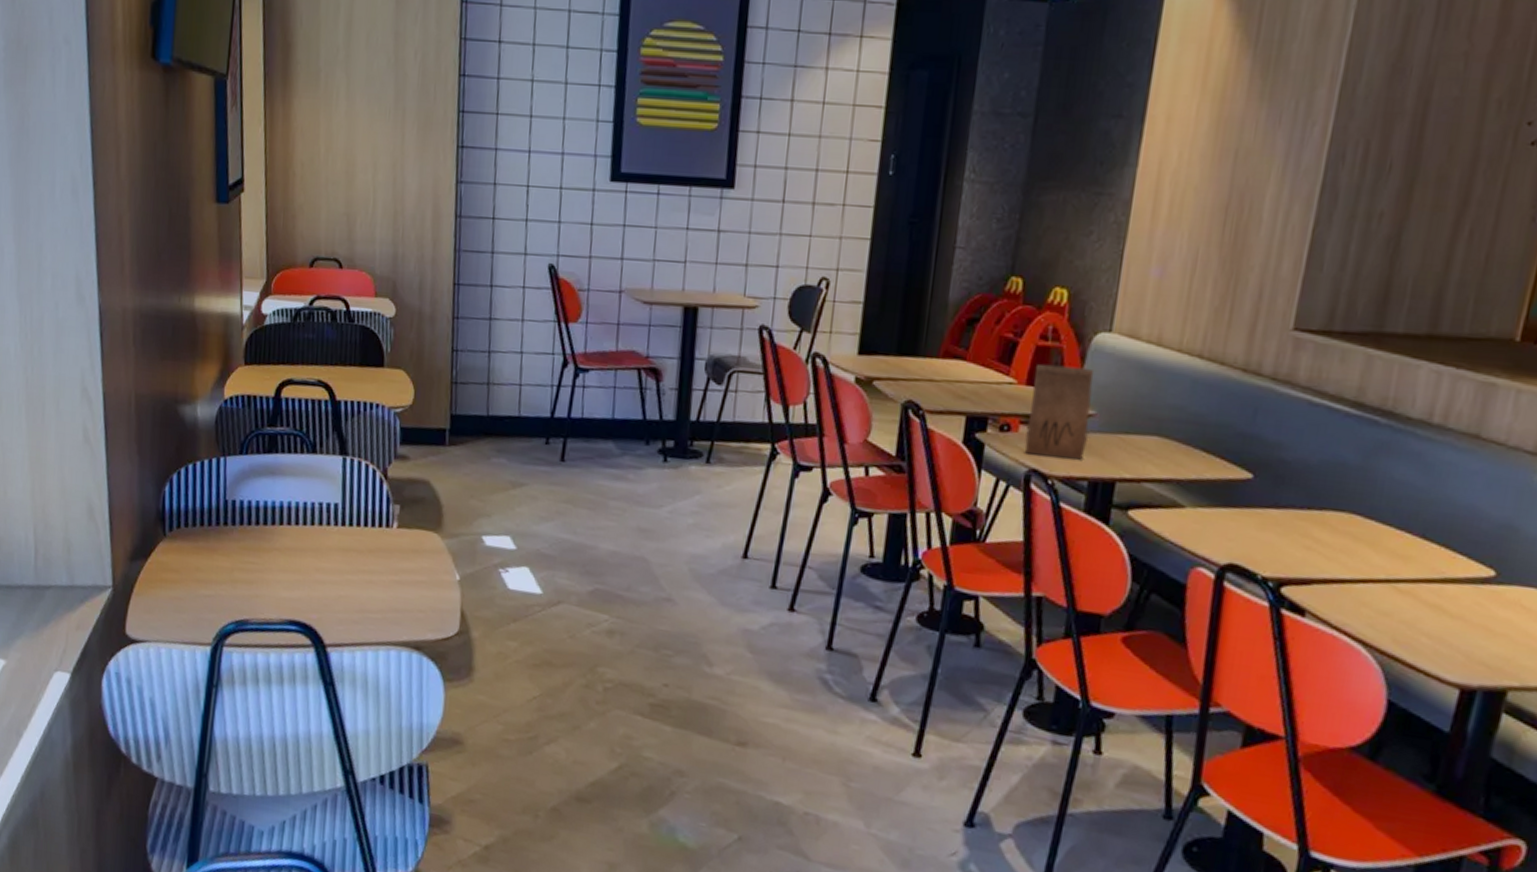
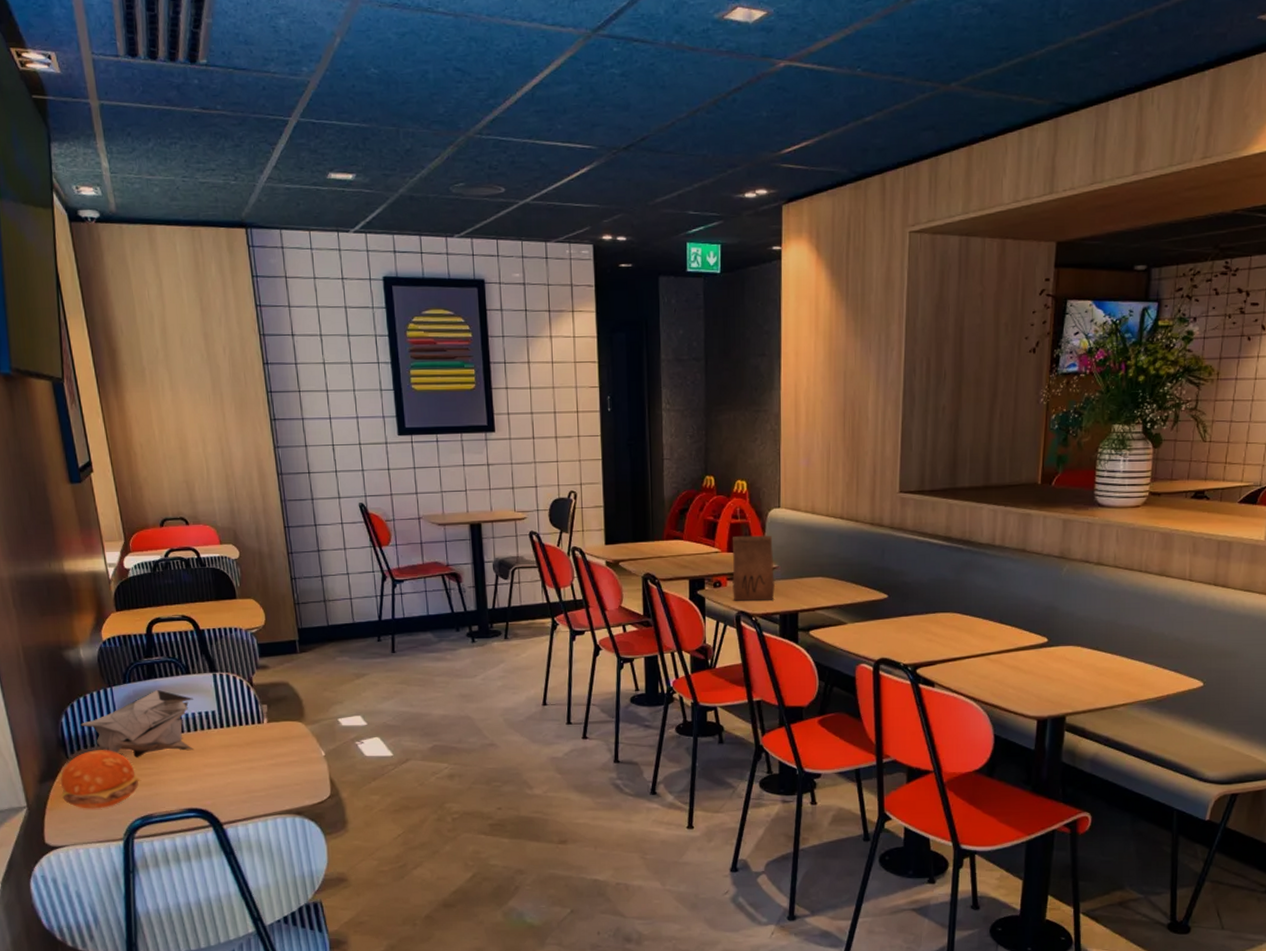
burger: none [151,530,242,603] -> present [61,750,142,809]
crumpled paper: none [185,468,316,548] -> present [81,690,194,757]

